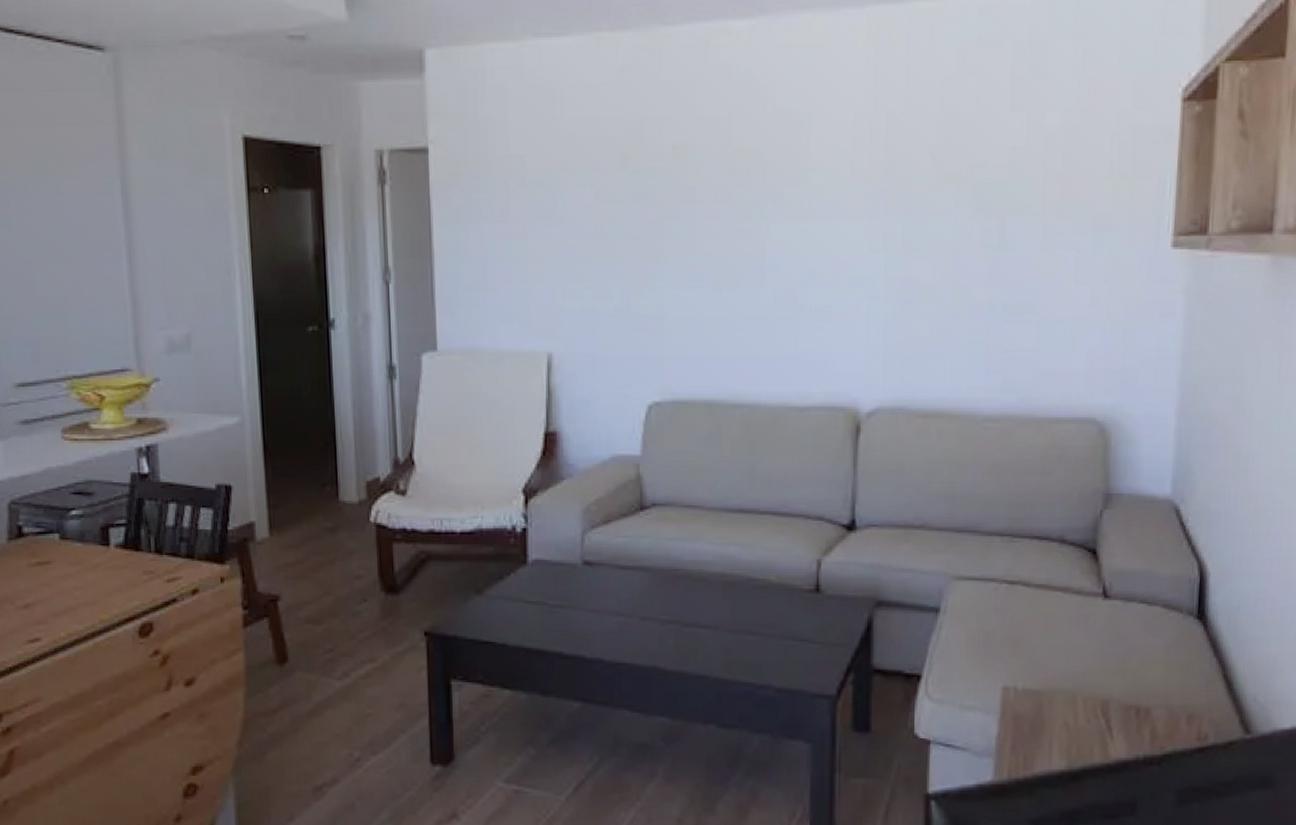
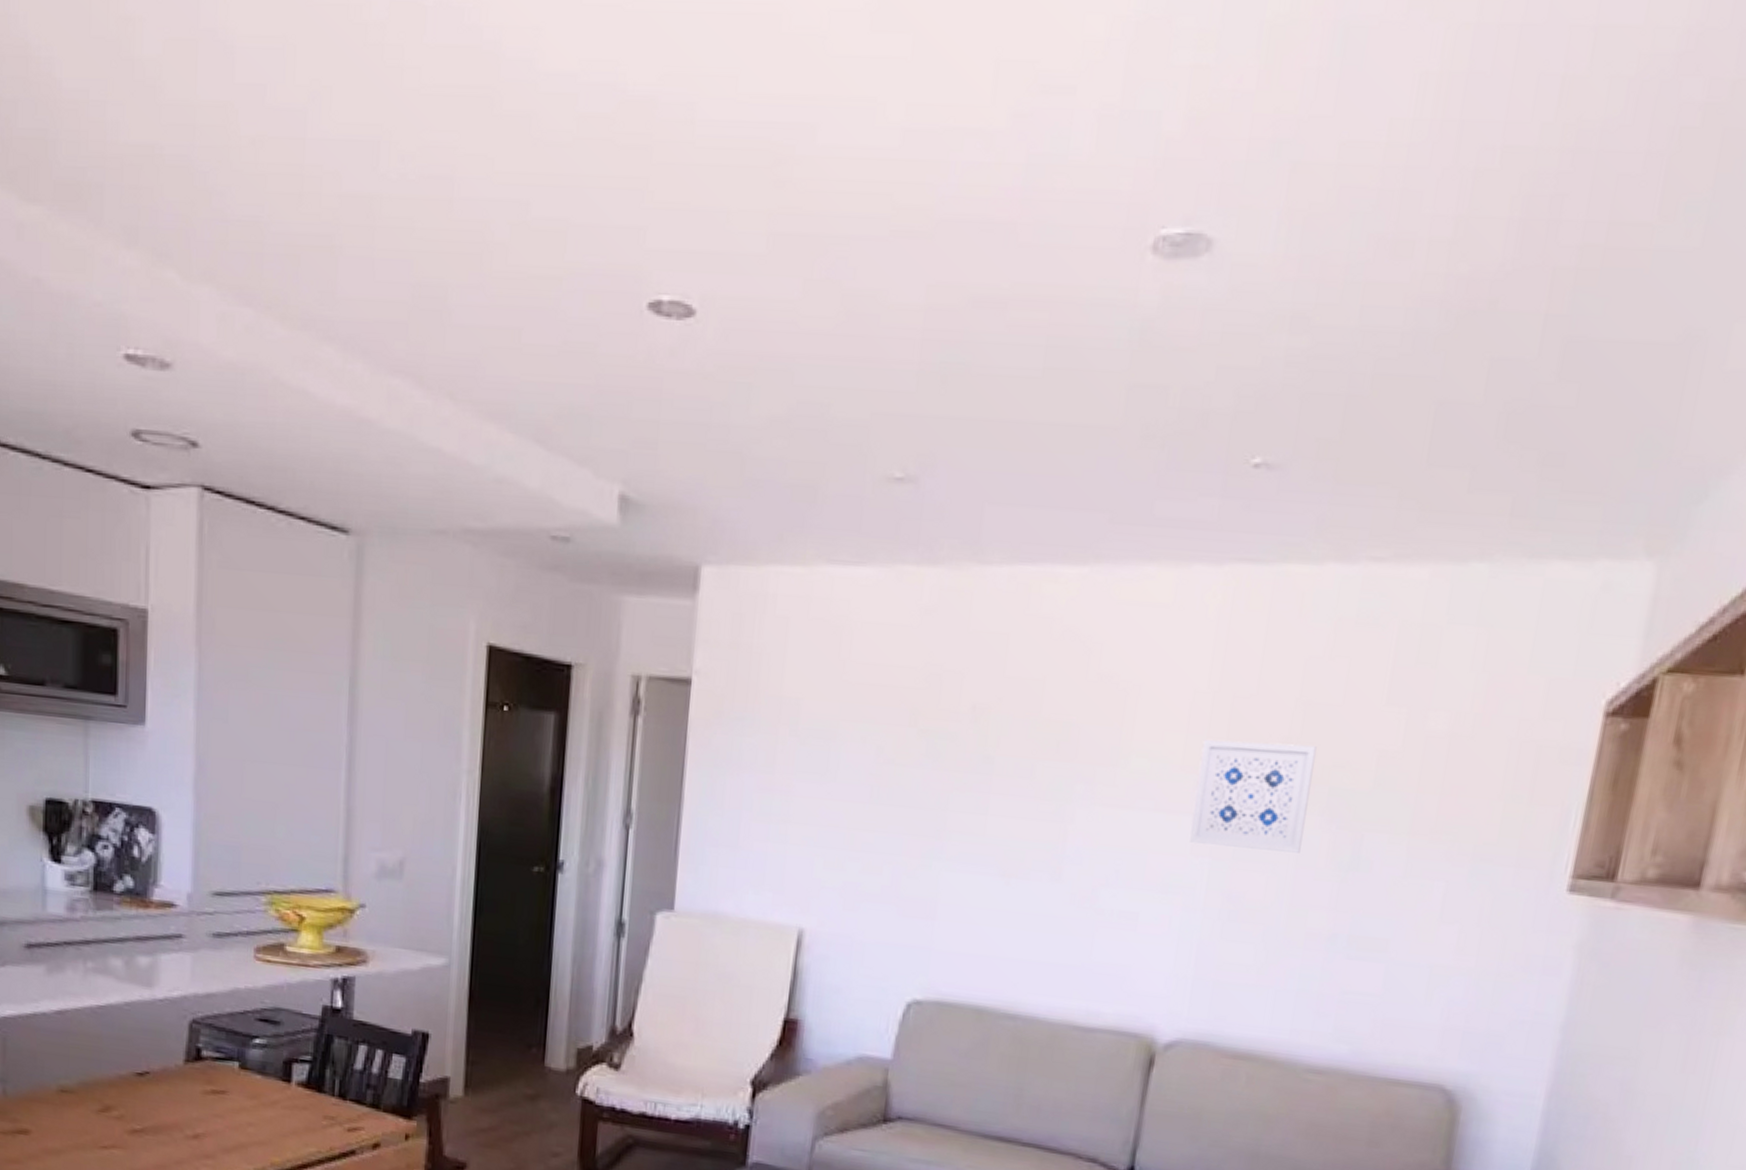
wall art: none [865,150,959,241] -> present [1188,739,1317,853]

